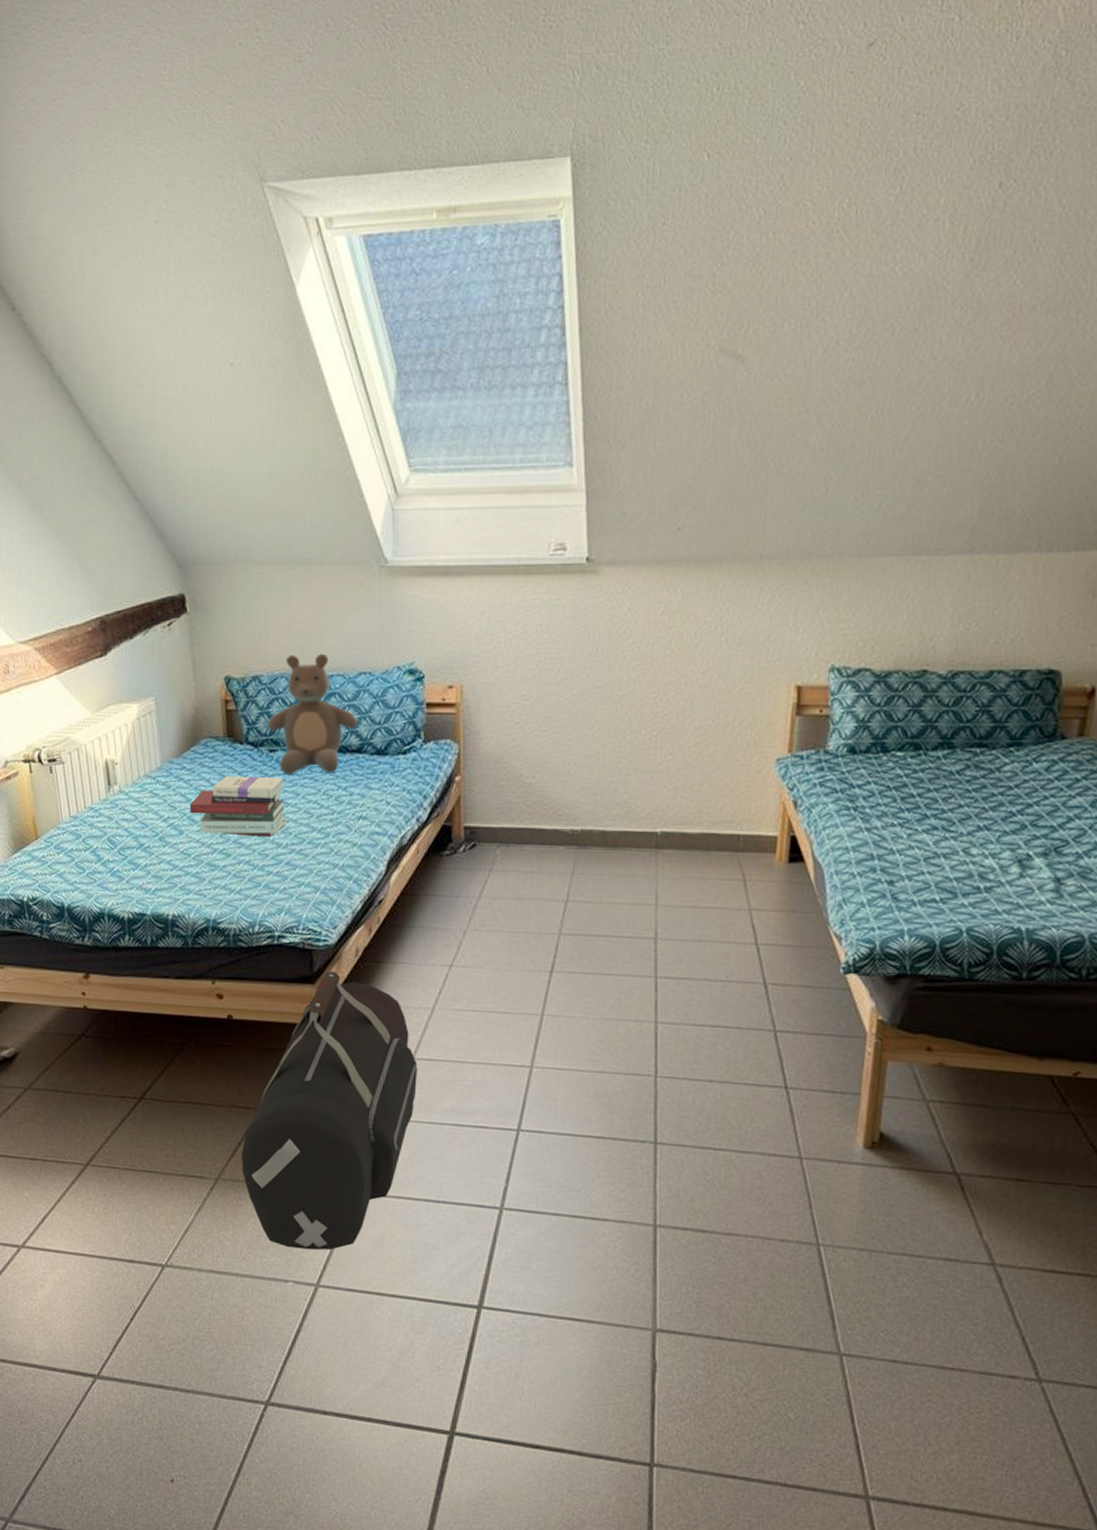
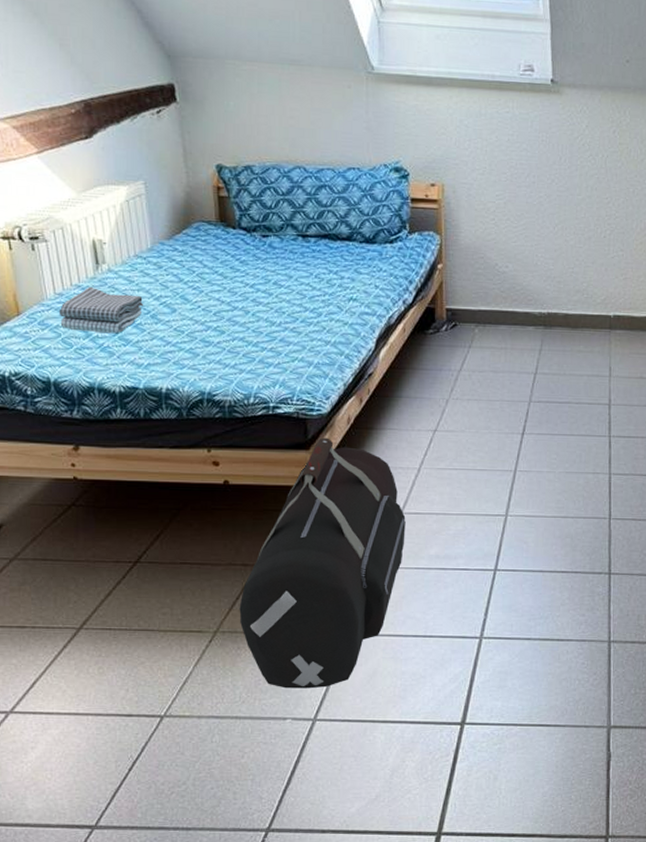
towel: none [73,808,153,857] -> present [58,286,144,334]
books: present [189,776,287,837] -> none [182,259,280,316]
teddy bear: present [267,653,357,775] -> none [260,148,347,259]

